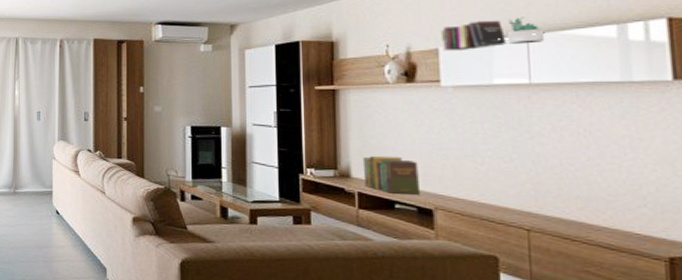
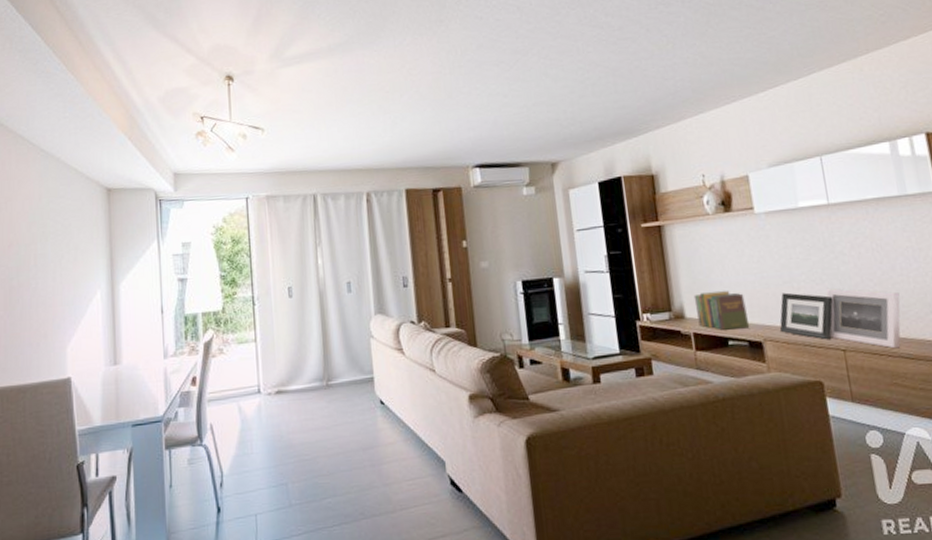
books: present [440,20,507,52] -> none [748,143,805,178]
picture frame: none [454,166,522,218] -> present [779,292,834,340]
succulent plant: present [507,17,545,44] -> none [803,139,835,166]
picture frame: none [513,168,607,237] -> present [826,288,901,349]

